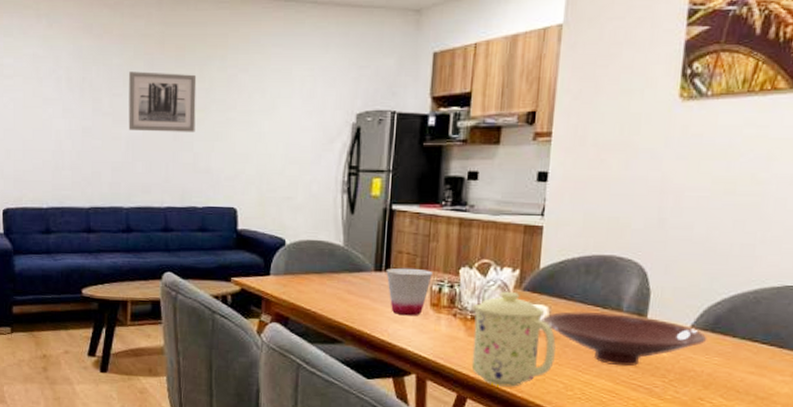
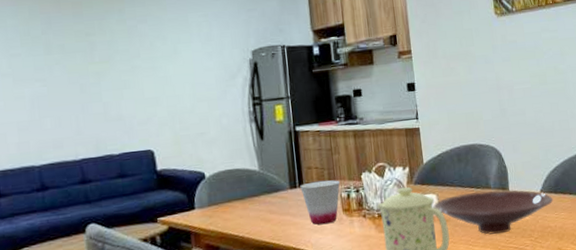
wall art: present [128,71,197,132] -> none [26,29,102,88]

